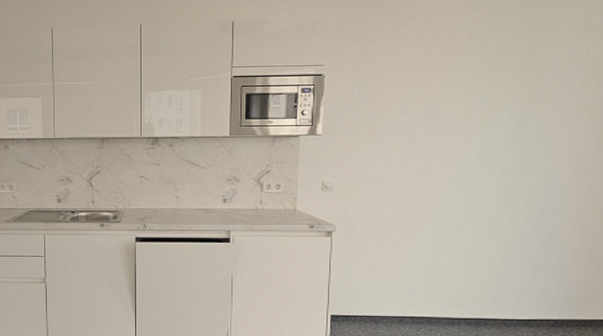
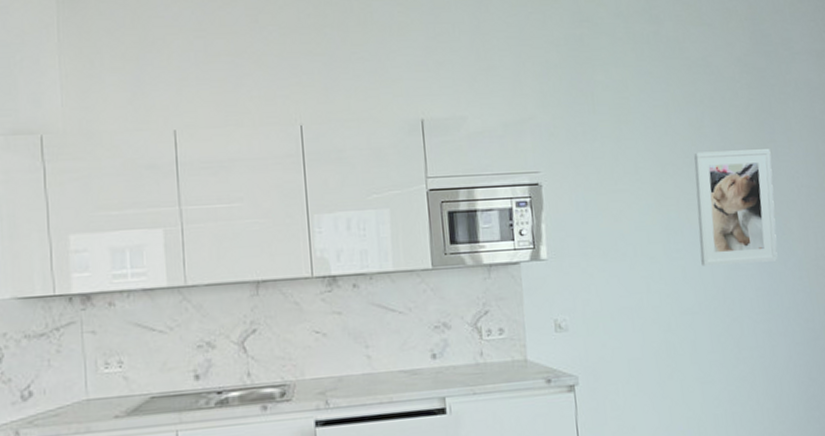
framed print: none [456,50,539,148] -> present [694,149,778,267]

